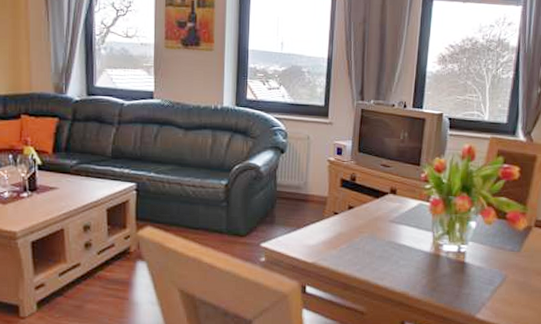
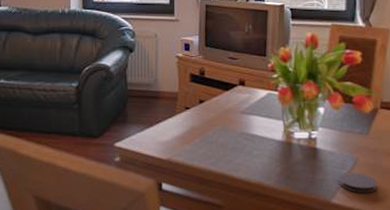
coaster: none [484,289,525,311] -> present [338,172,377,194]

